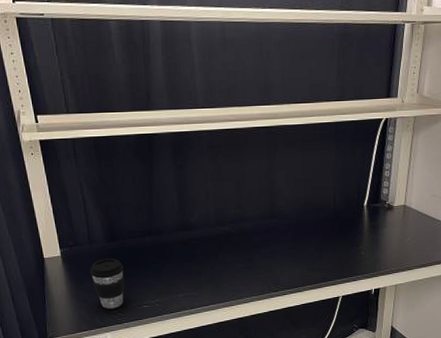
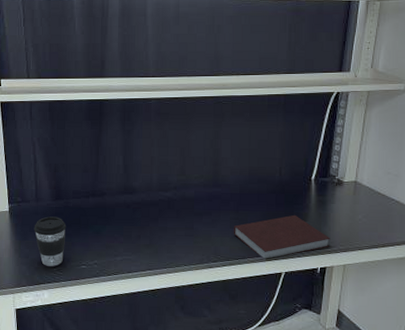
notebook: none [291,241,383,285] -> present [233,214,331,259]

